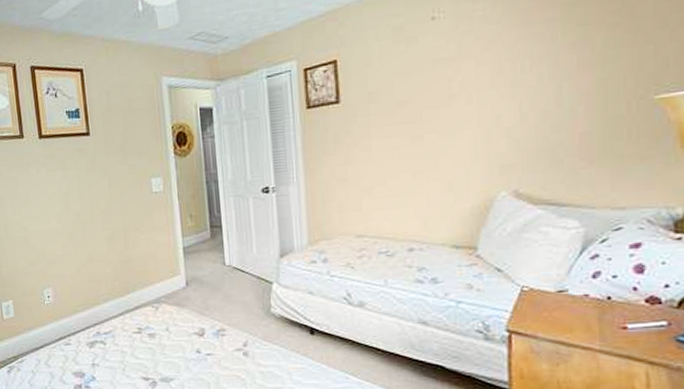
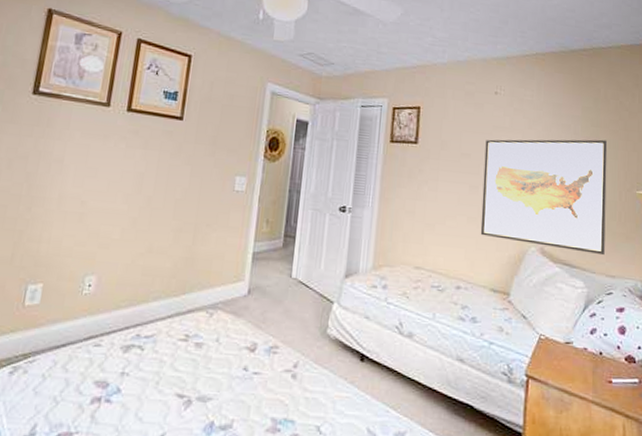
wall art: none [425,39,608,190] -> present [480,139,608,256]

